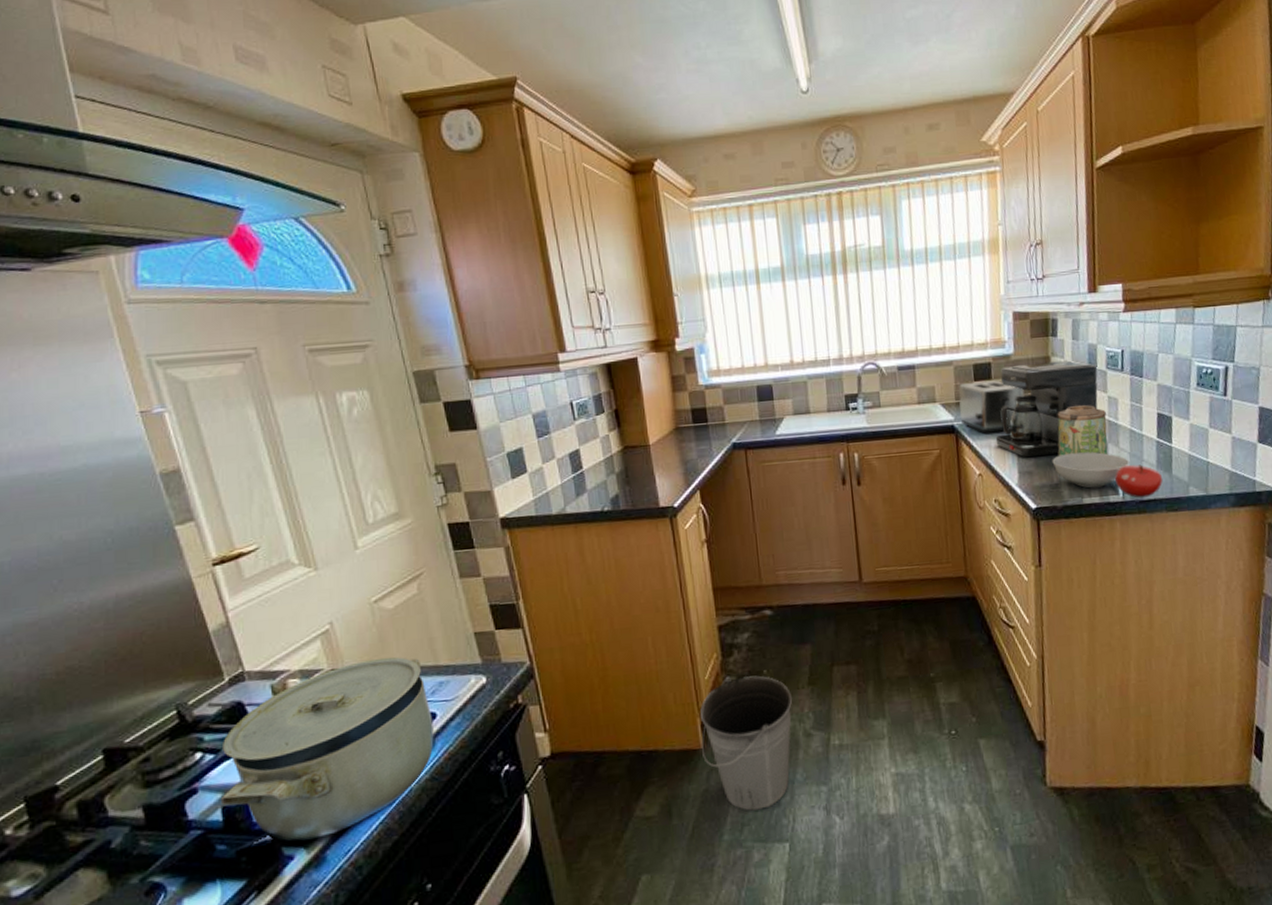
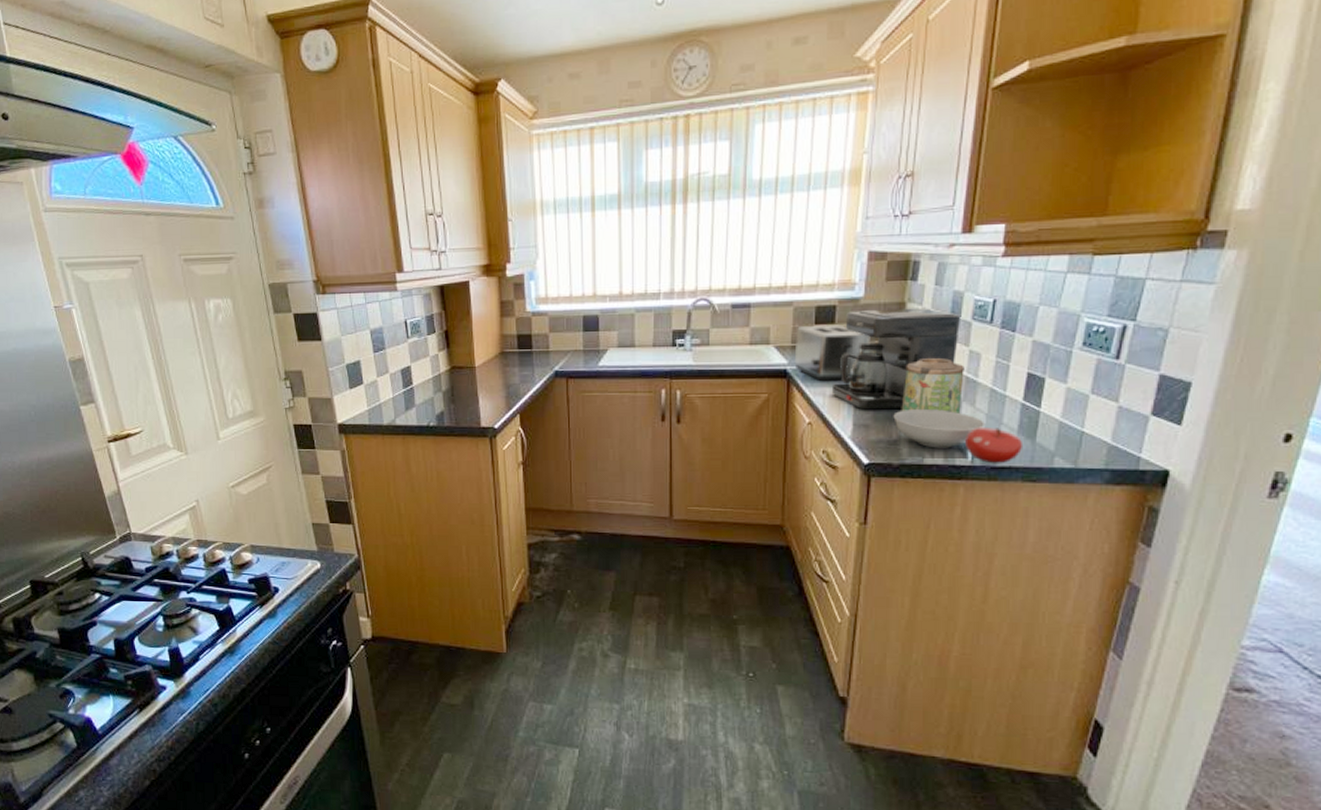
saucepan: present [220,657,434,842] -> none [113,535,276,676]
bucket: present [700,675,792,811] -> none [505,591,592,715]

